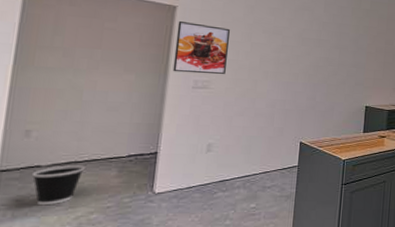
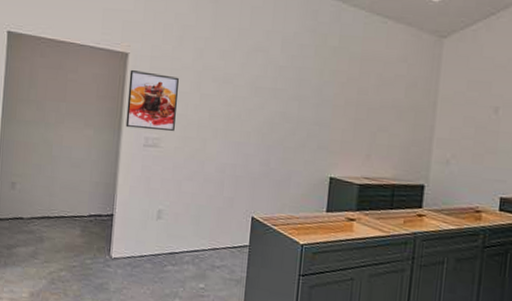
wastebasket: present [31,165,85,206] -> none [17,220,55,257]

